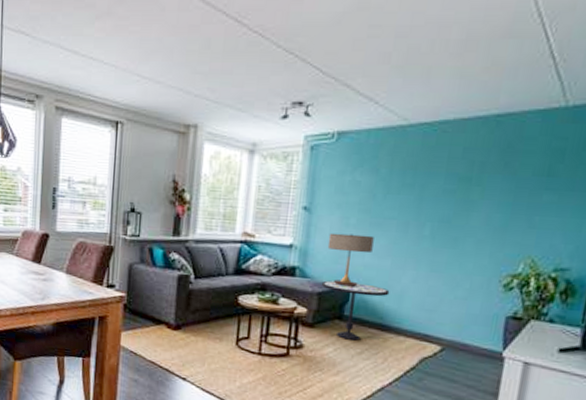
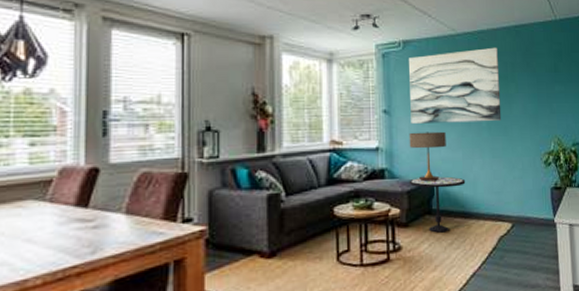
wall art: none [333,141,464,231] -> present [409,47,502,124]

